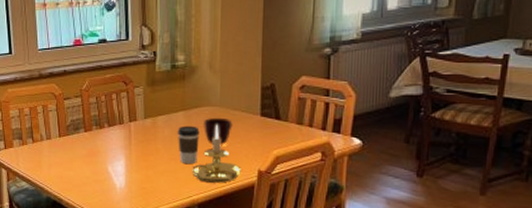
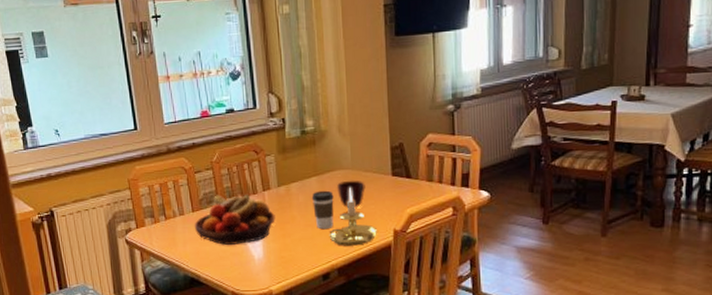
fruit bowl: none [59,122,140,173] -> present [194,195,276,246]

